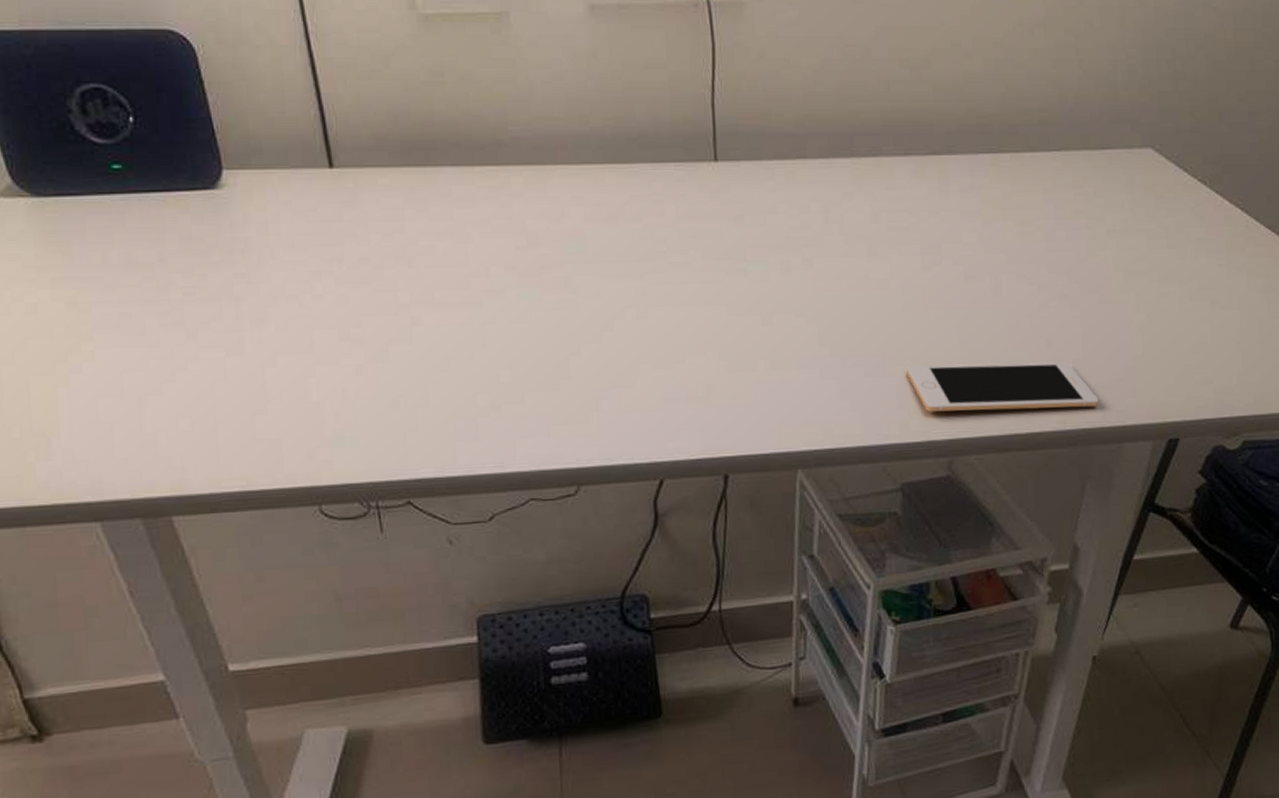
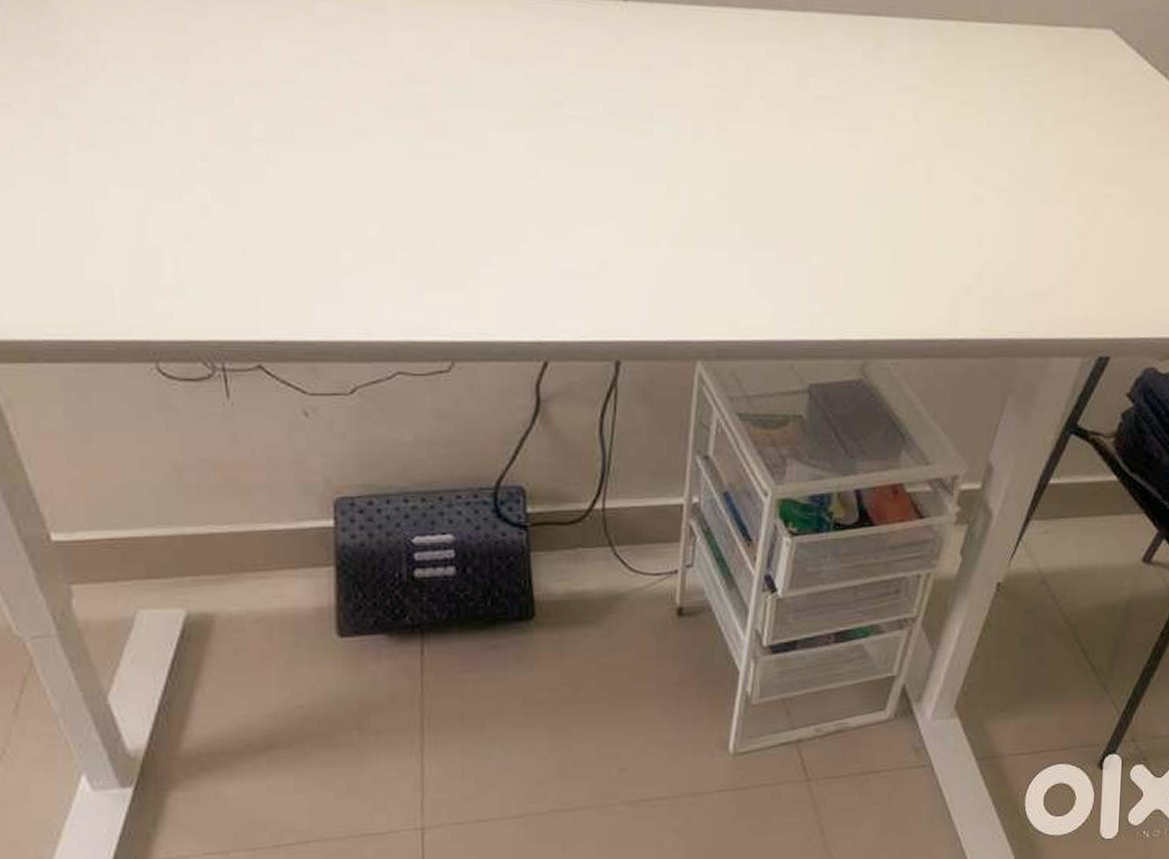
cell phone: present [906,362,1099,412] -> none [823,255,1029,316]

